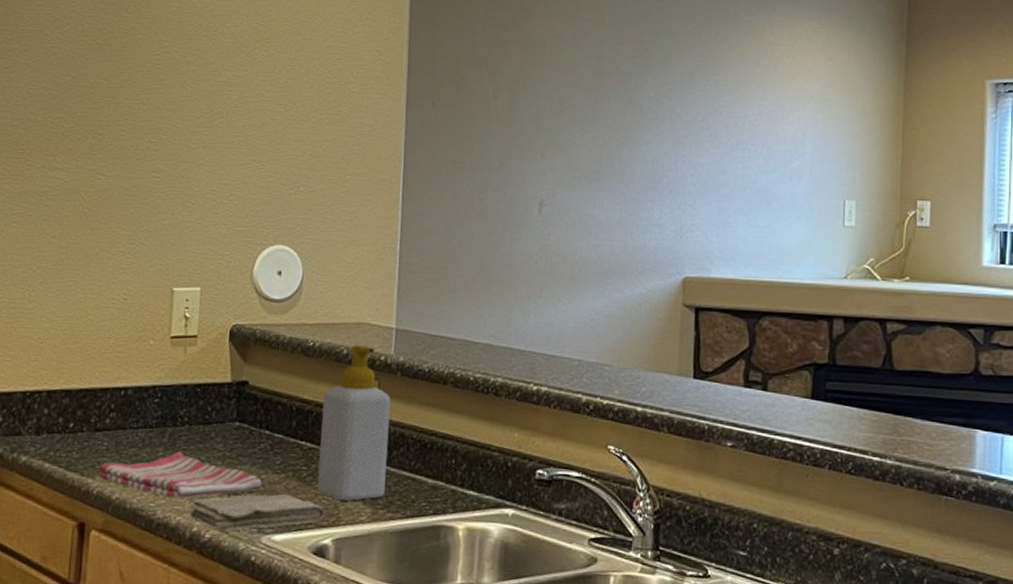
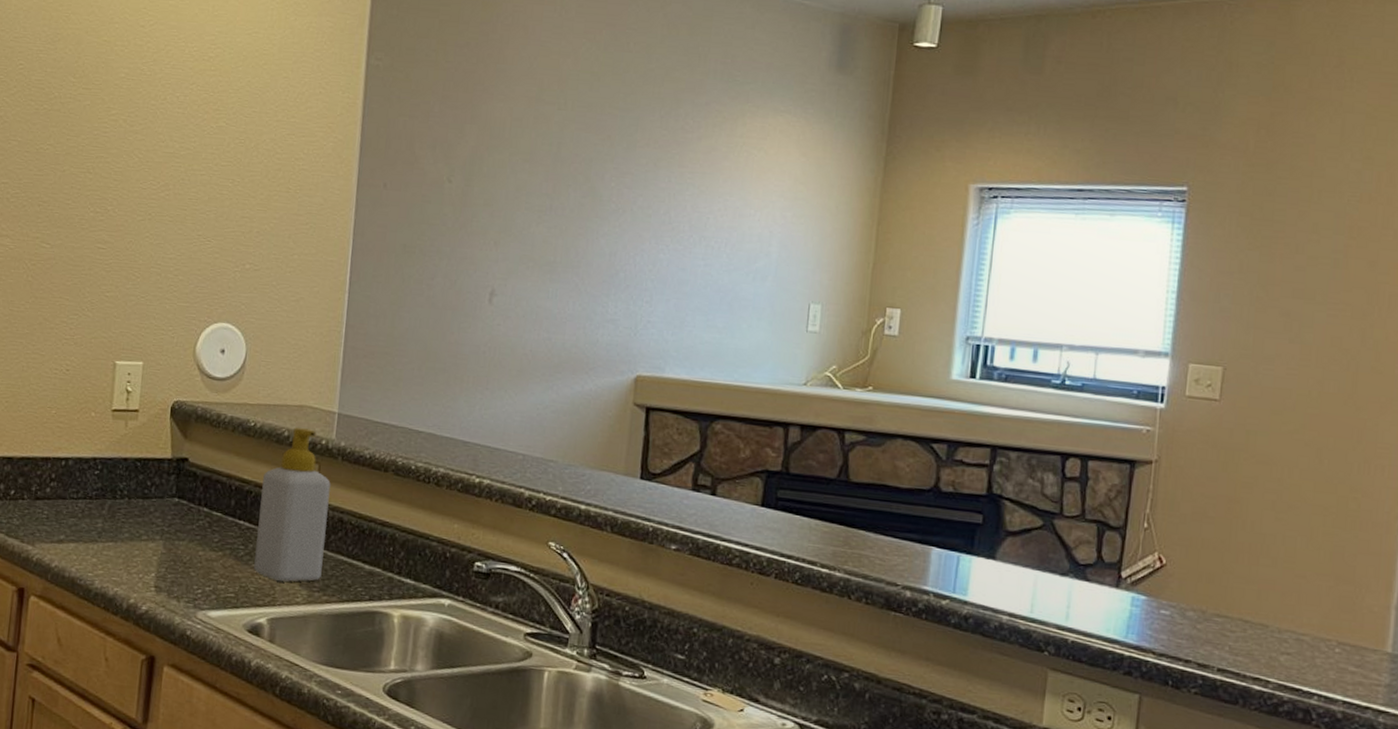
dish towel: present [98,451,262,498] -> none [38,524,199,570]
washcloth: present [190,494,326,531] -> none [128,571,262,605]

